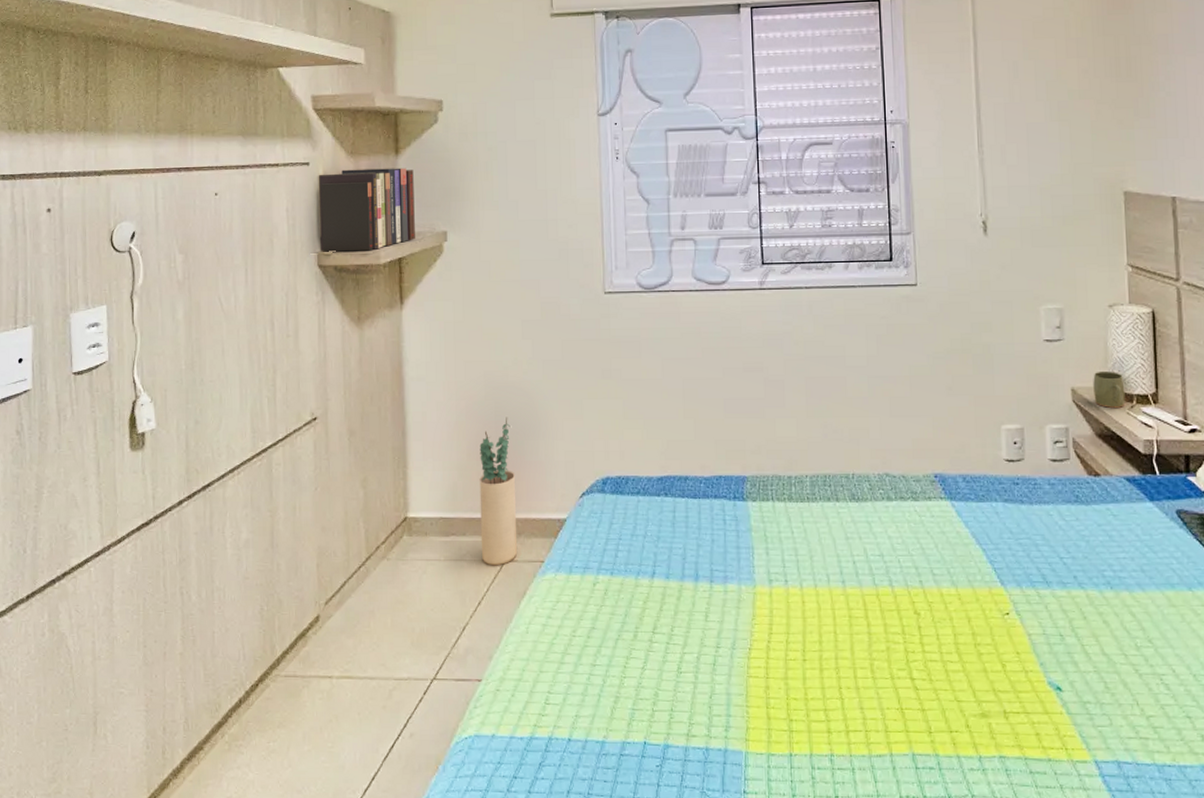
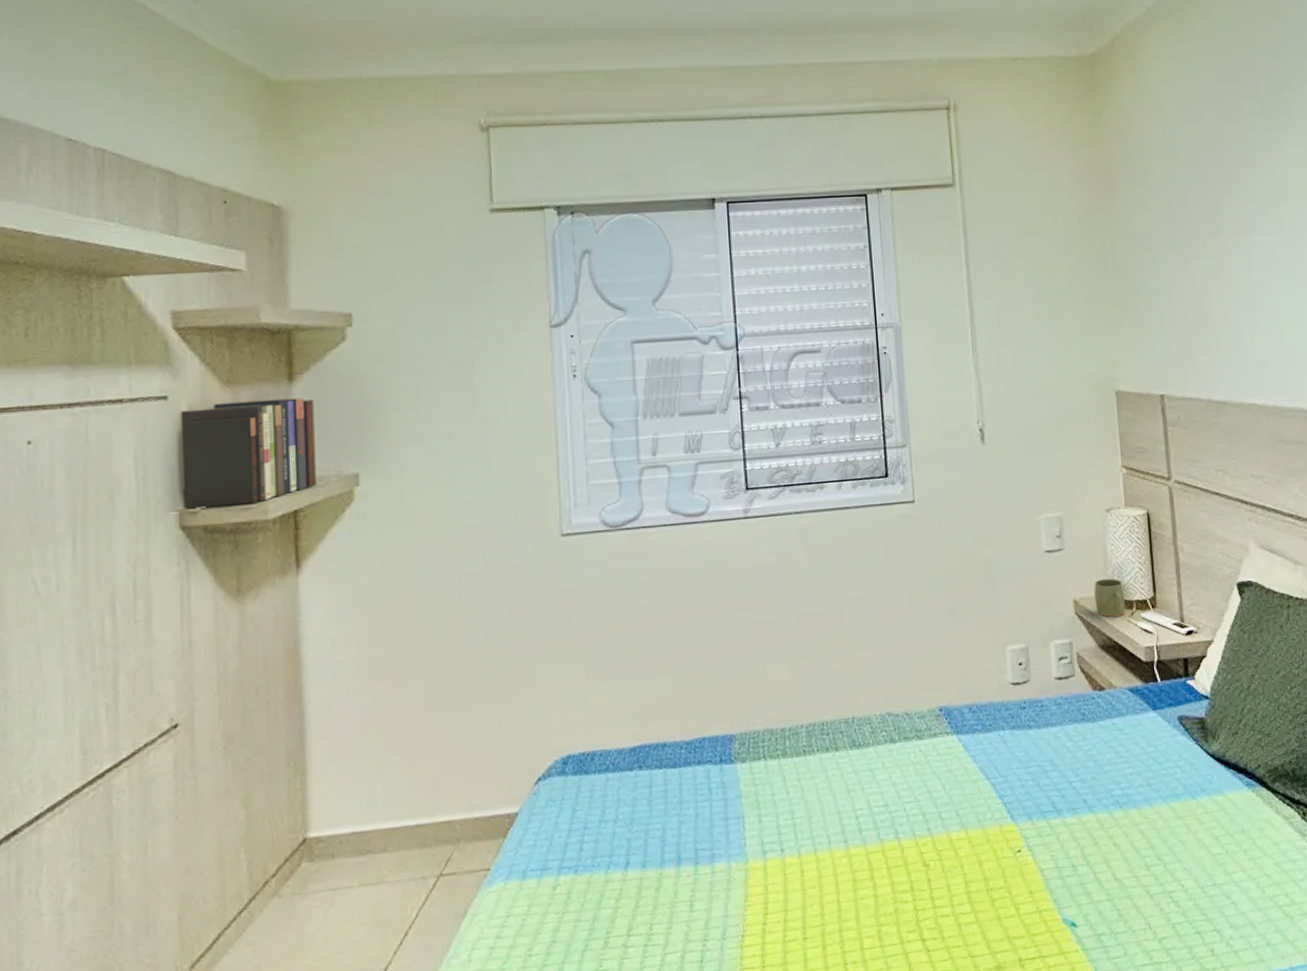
vase: present [479,417,518,566] -> none [404,696,456,885]

